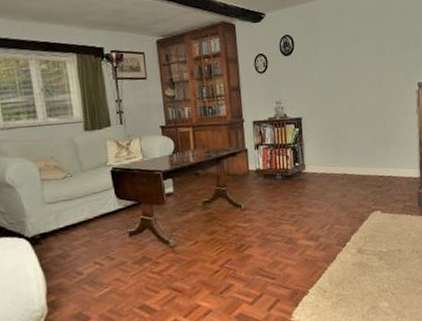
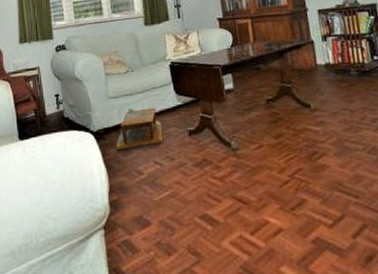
footstool: none [53,211,104,255] -> present [115,107,164,151]

